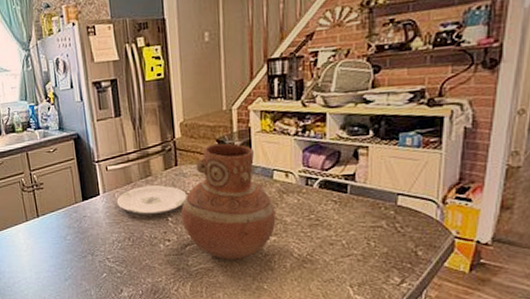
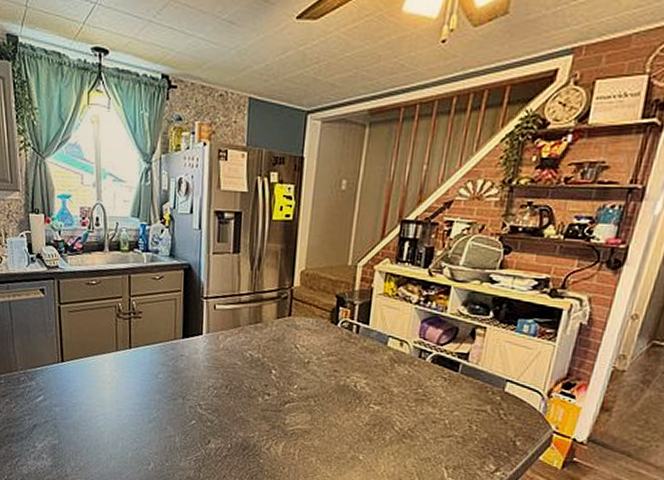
plate: present [116,185,187,215] -> none [219,332,296,365]
vase: present [181,143,276,260] -> none [286,299,384,425]

